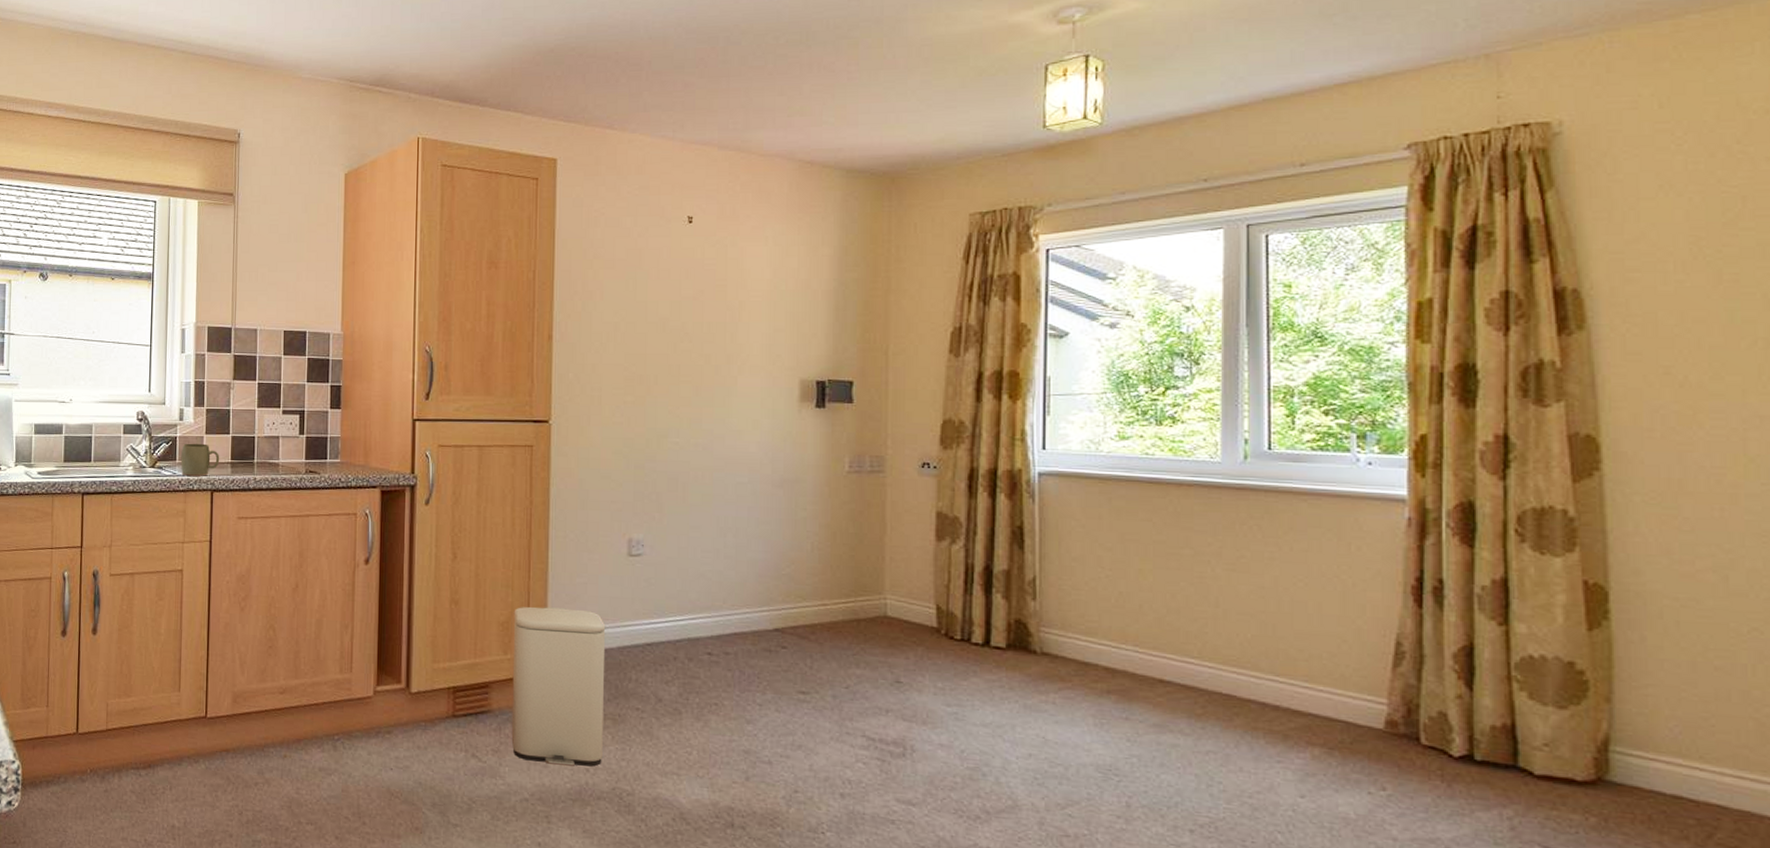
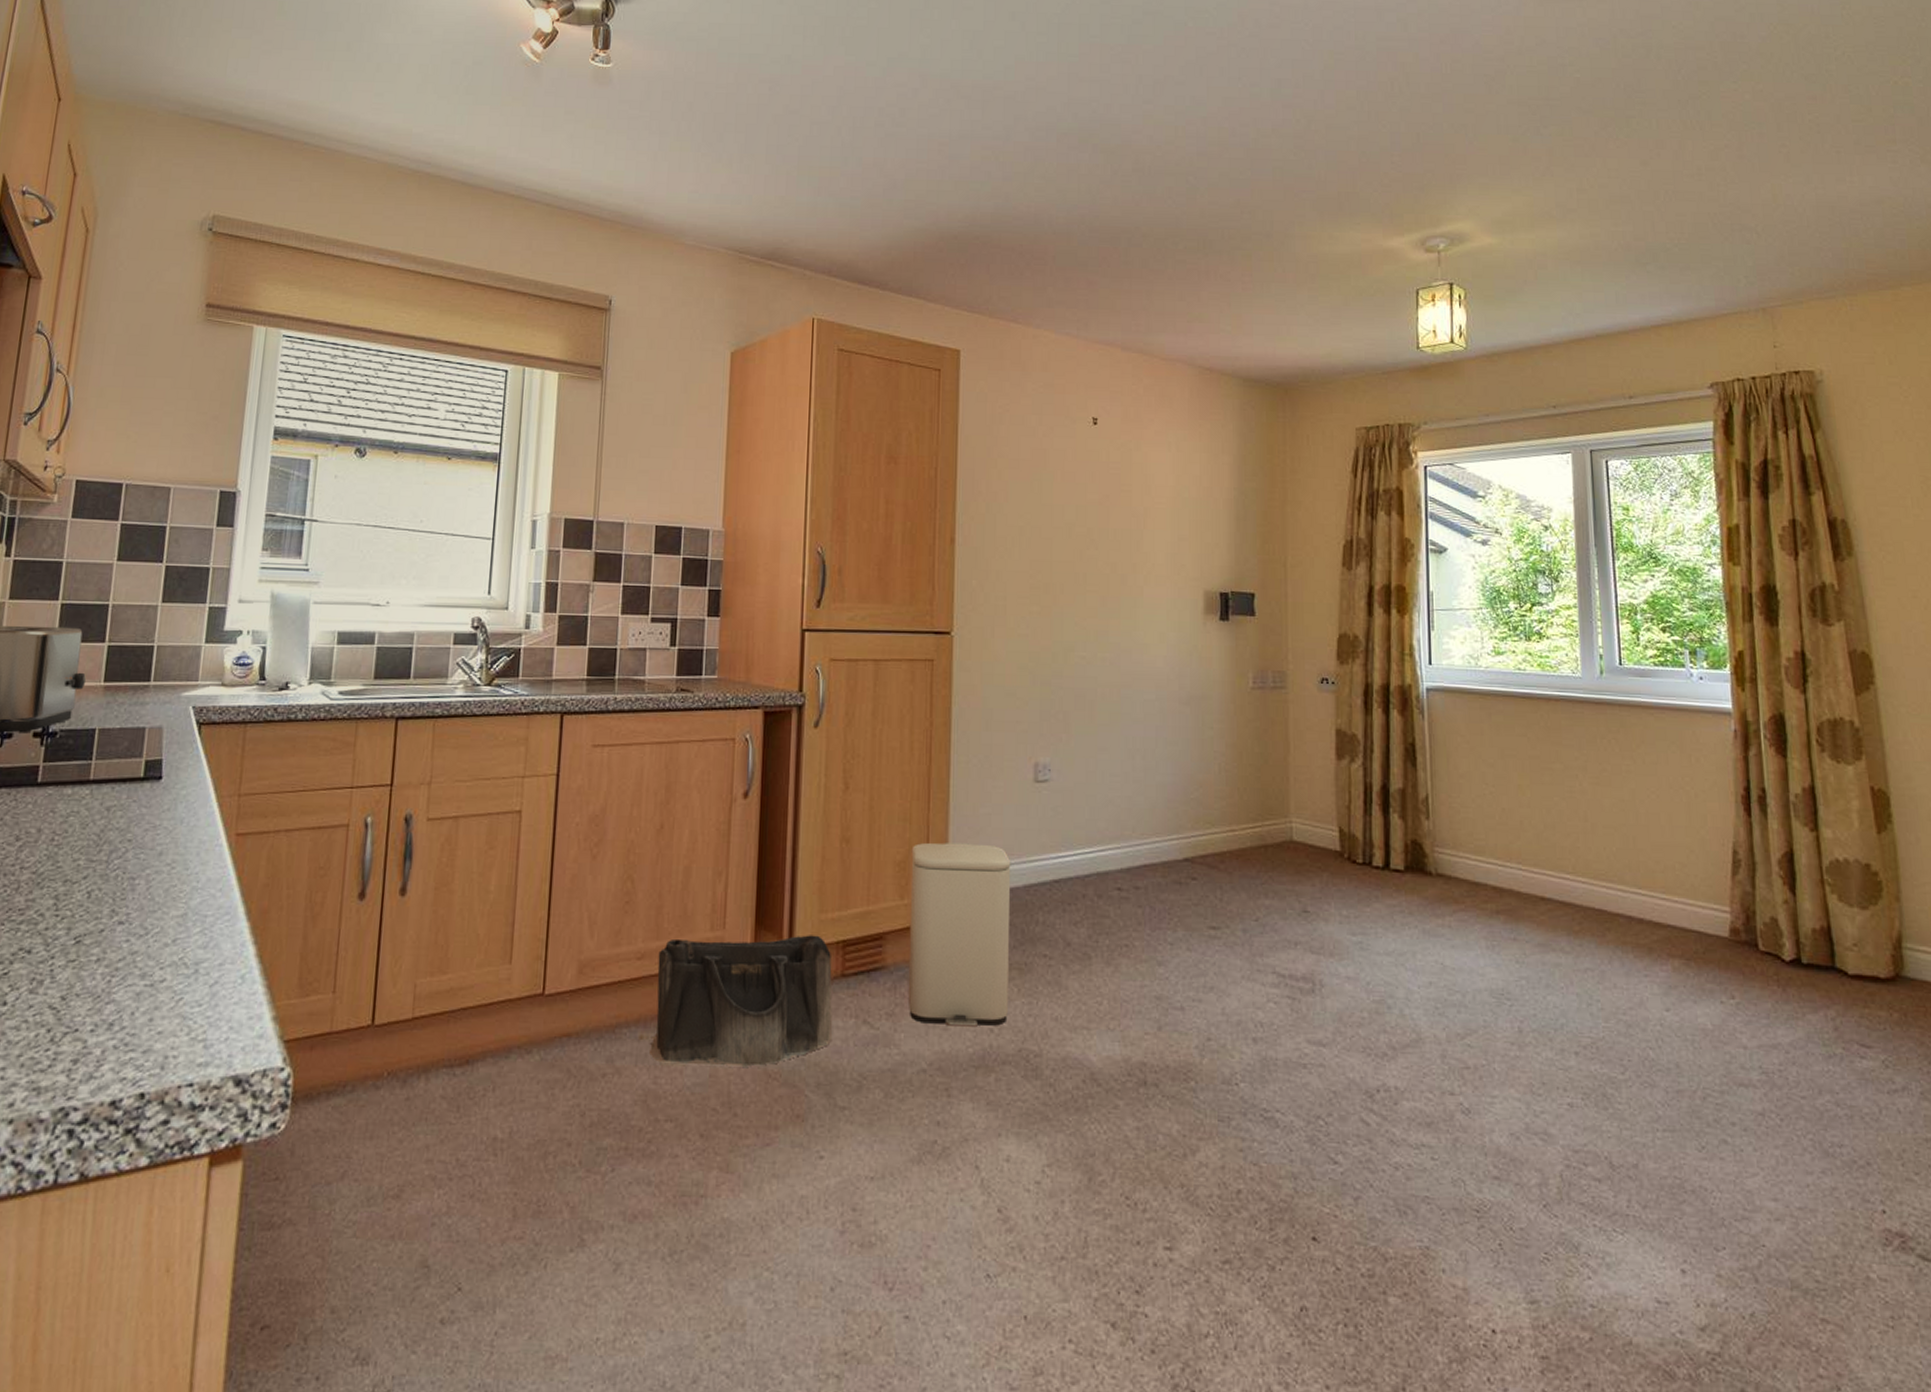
mug: present [180,443,220,476] -> none [524,656,574,696]
saddlebag: none [291,678,446,786] -> present [648,935,833,1067]

